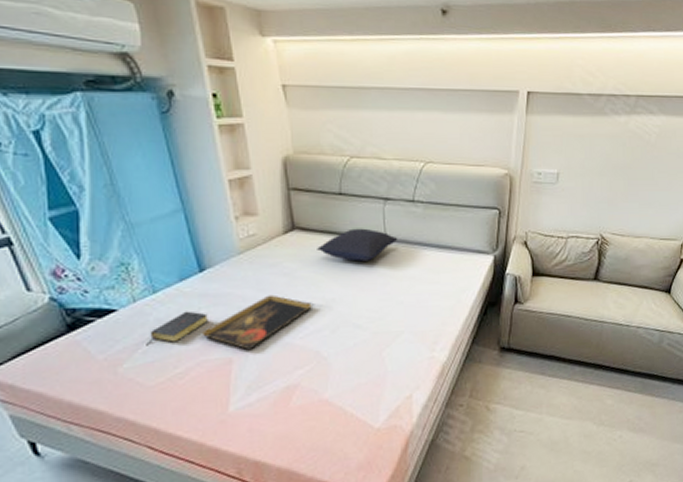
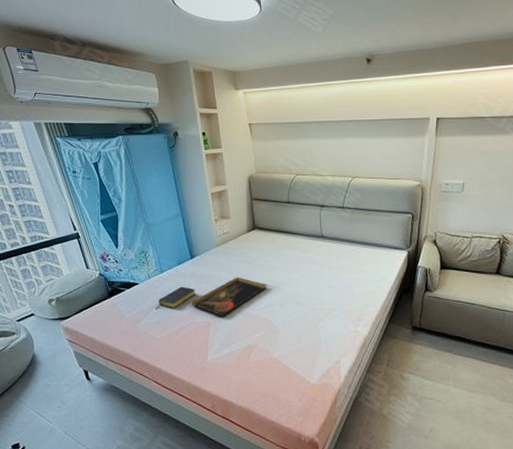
pillow: present [317,228,398,262] -> none [271,228,331,254]

